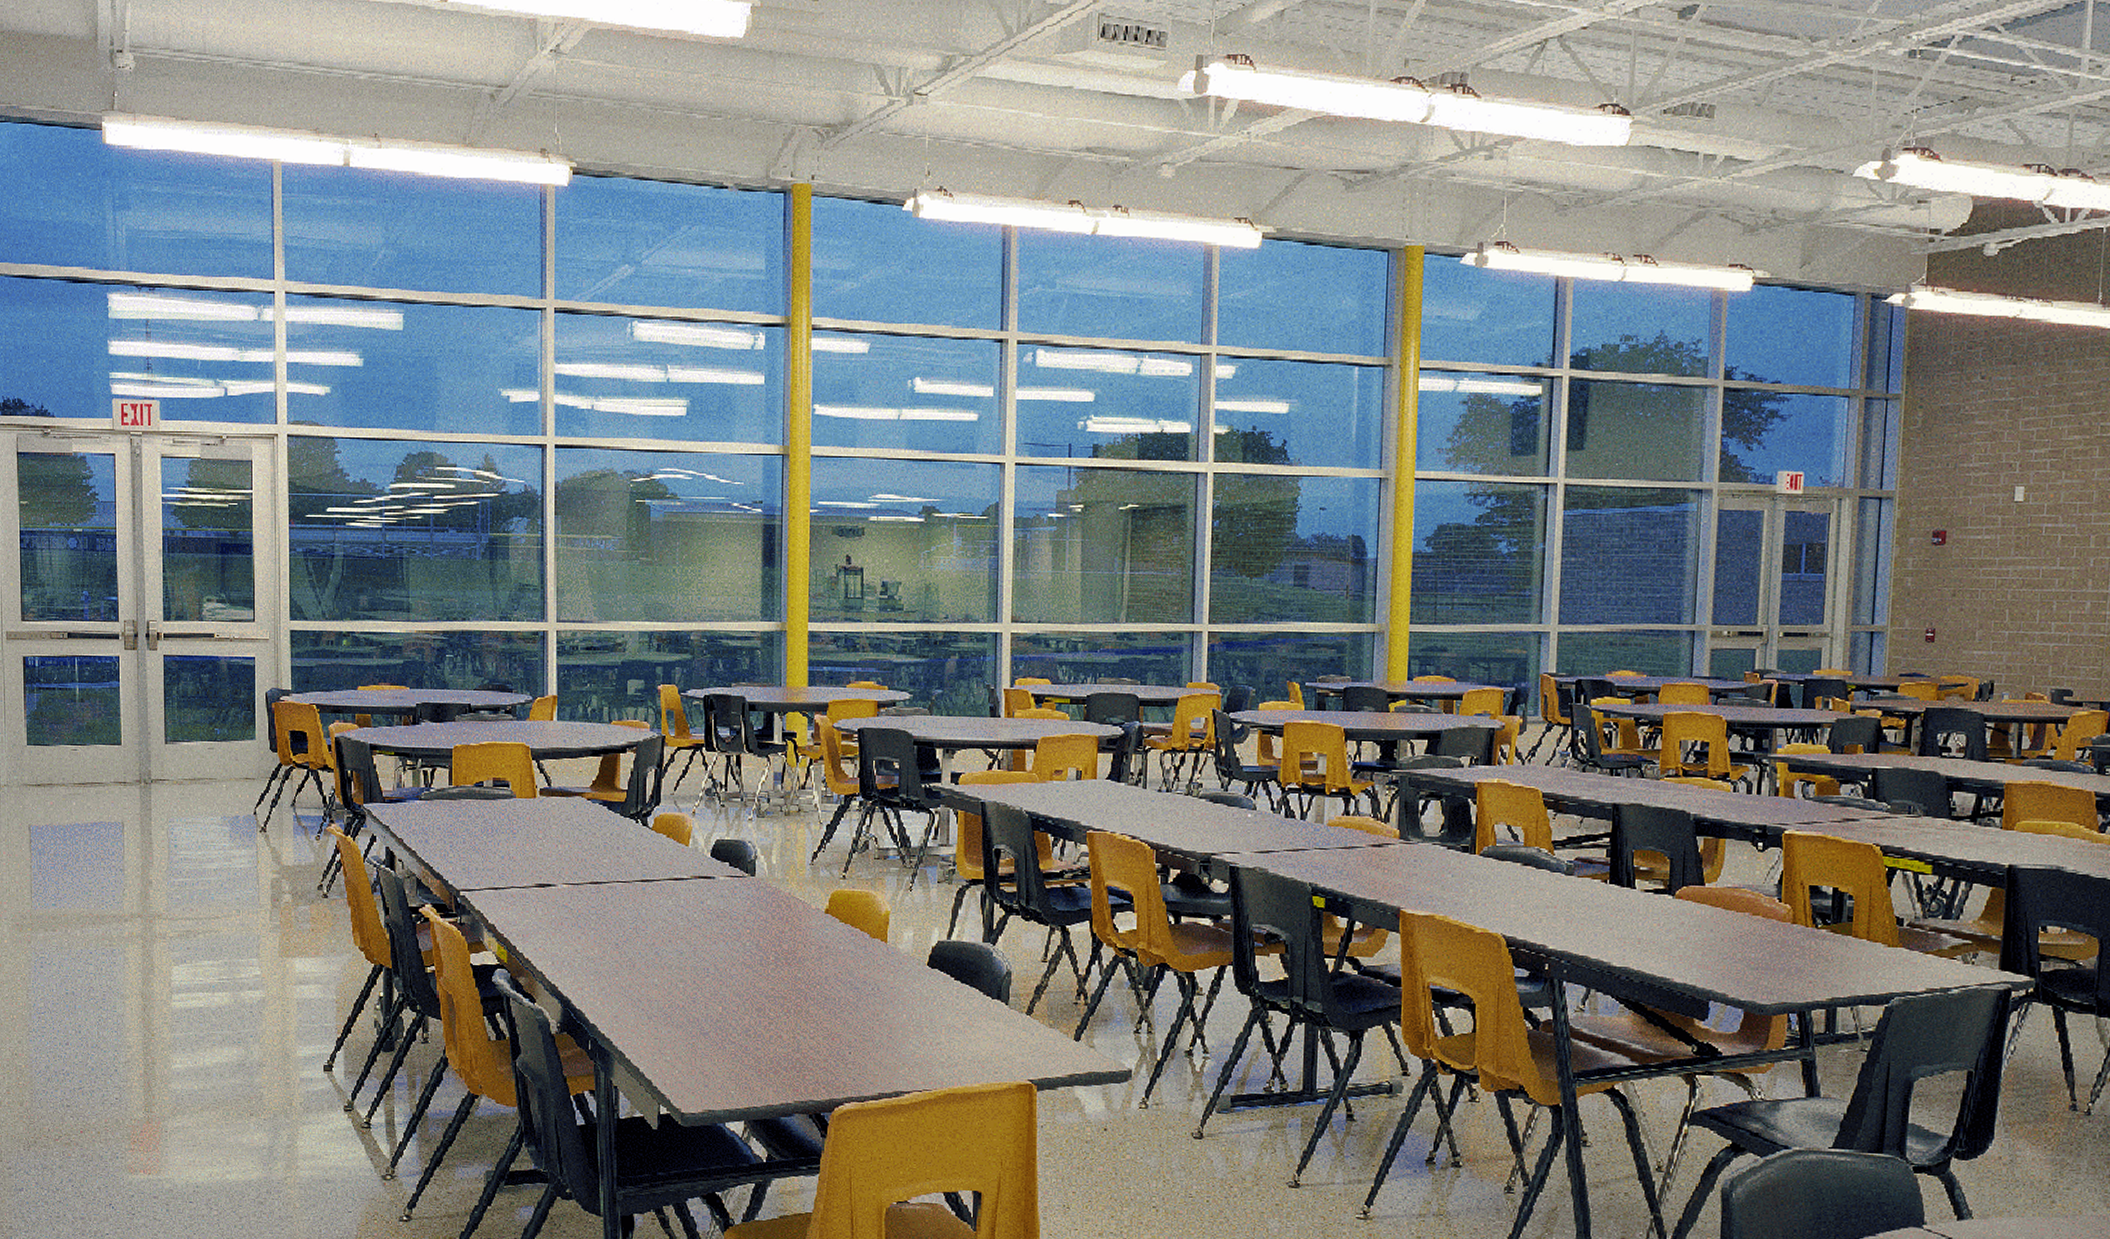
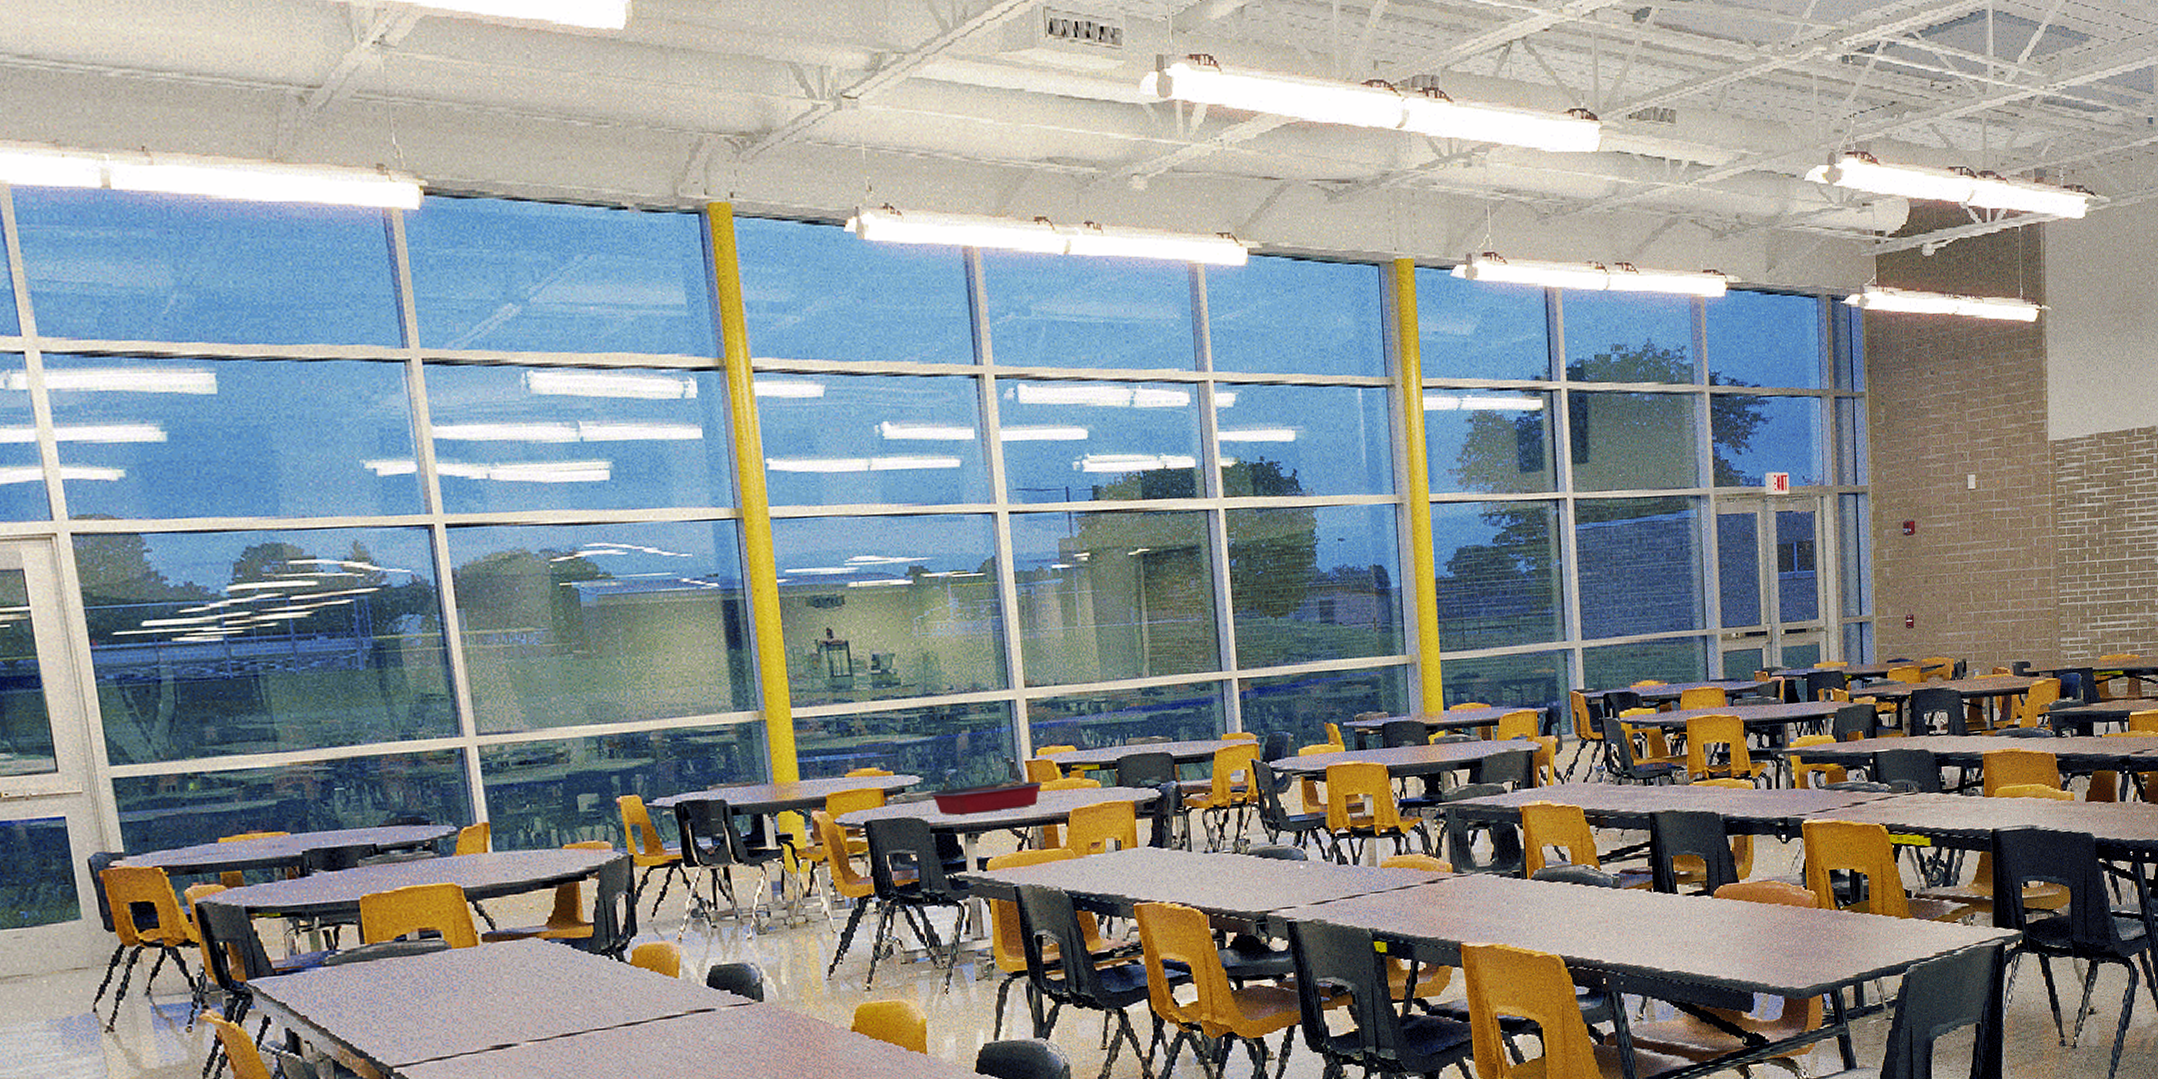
tray: none [917,705,1017,732] -> present [929,780,1043,815]

